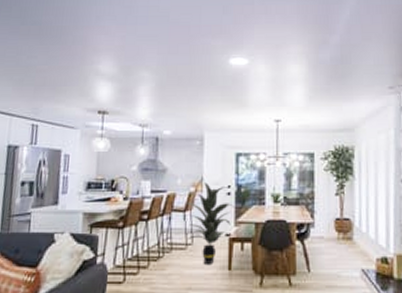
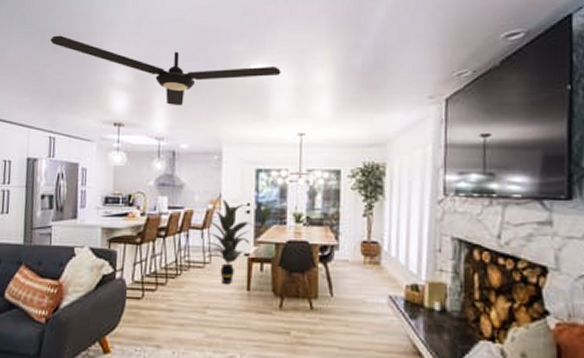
ceiling fan: none [37,28,258,95] -> present [50,35,281,106]

